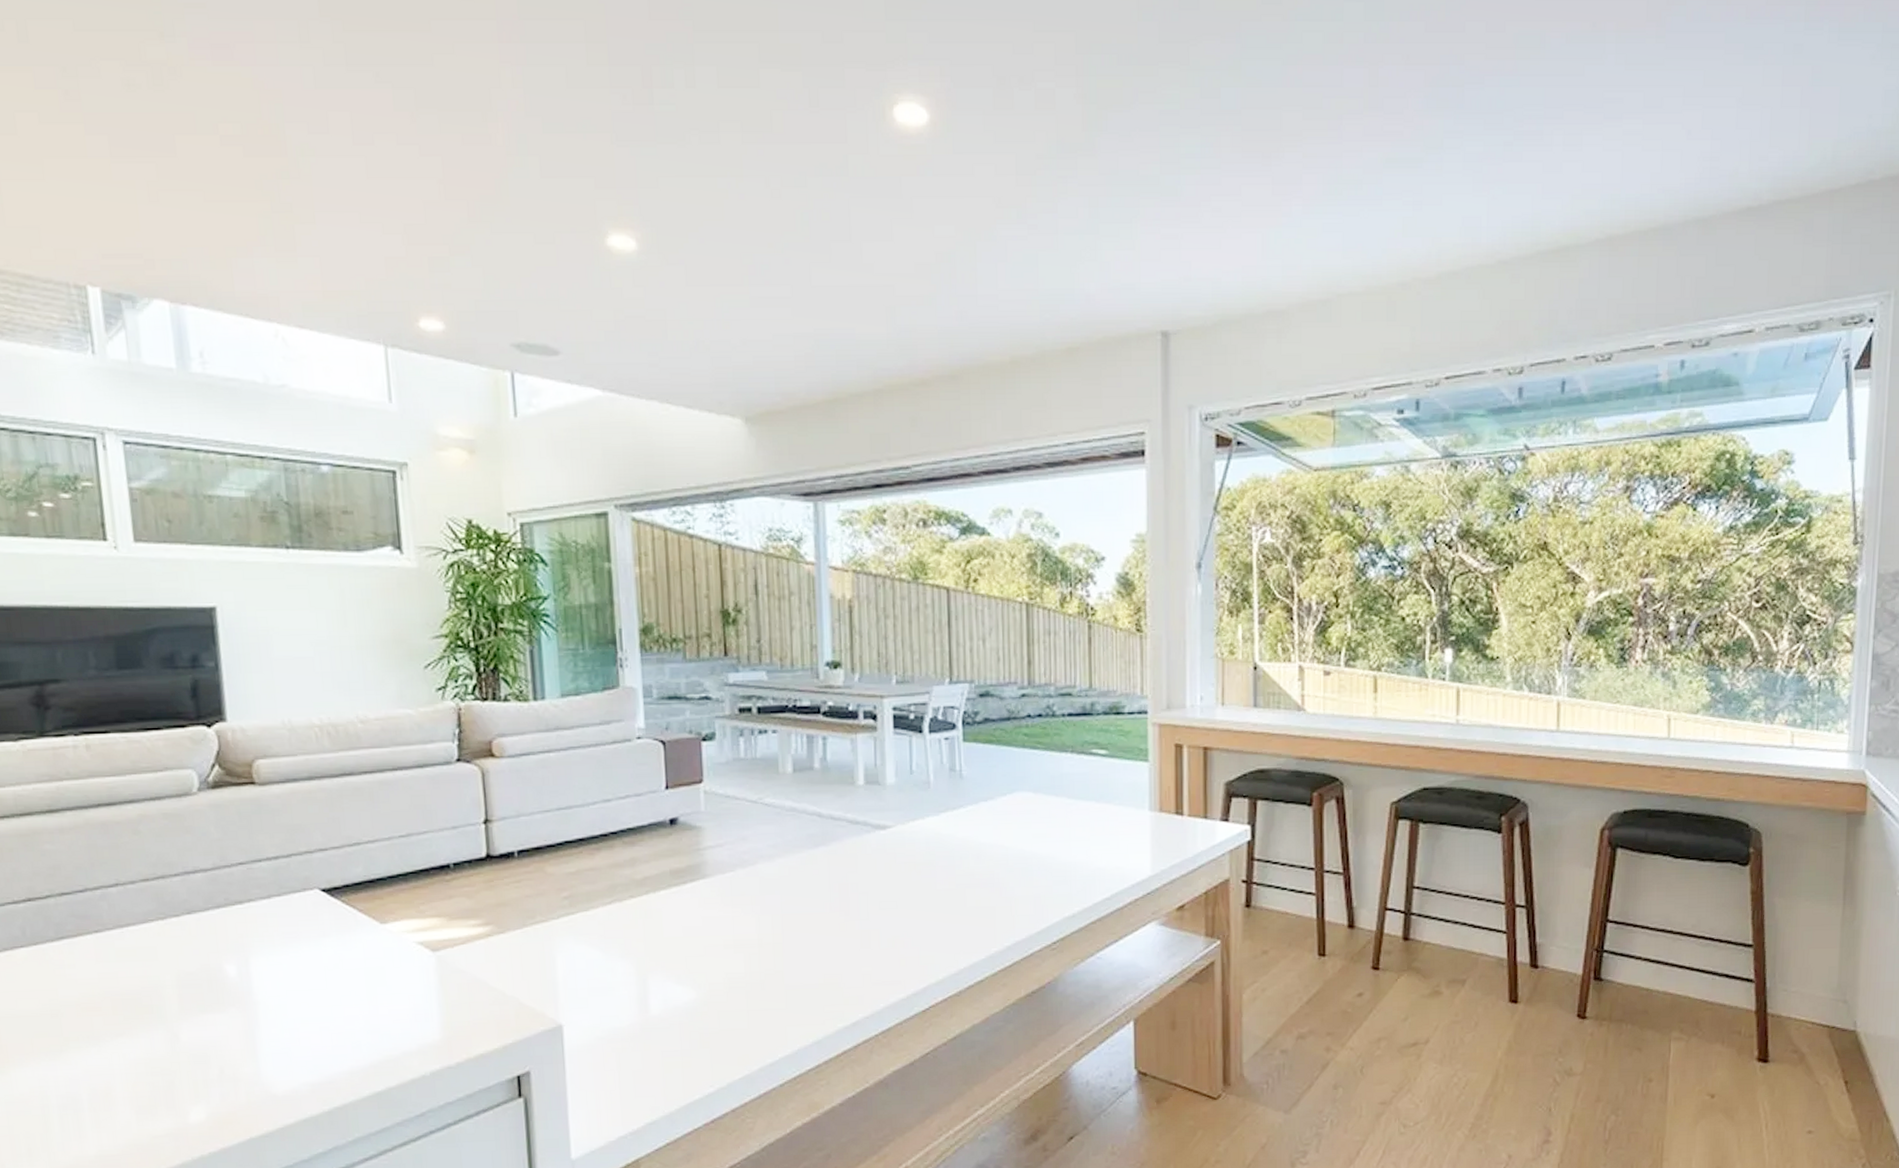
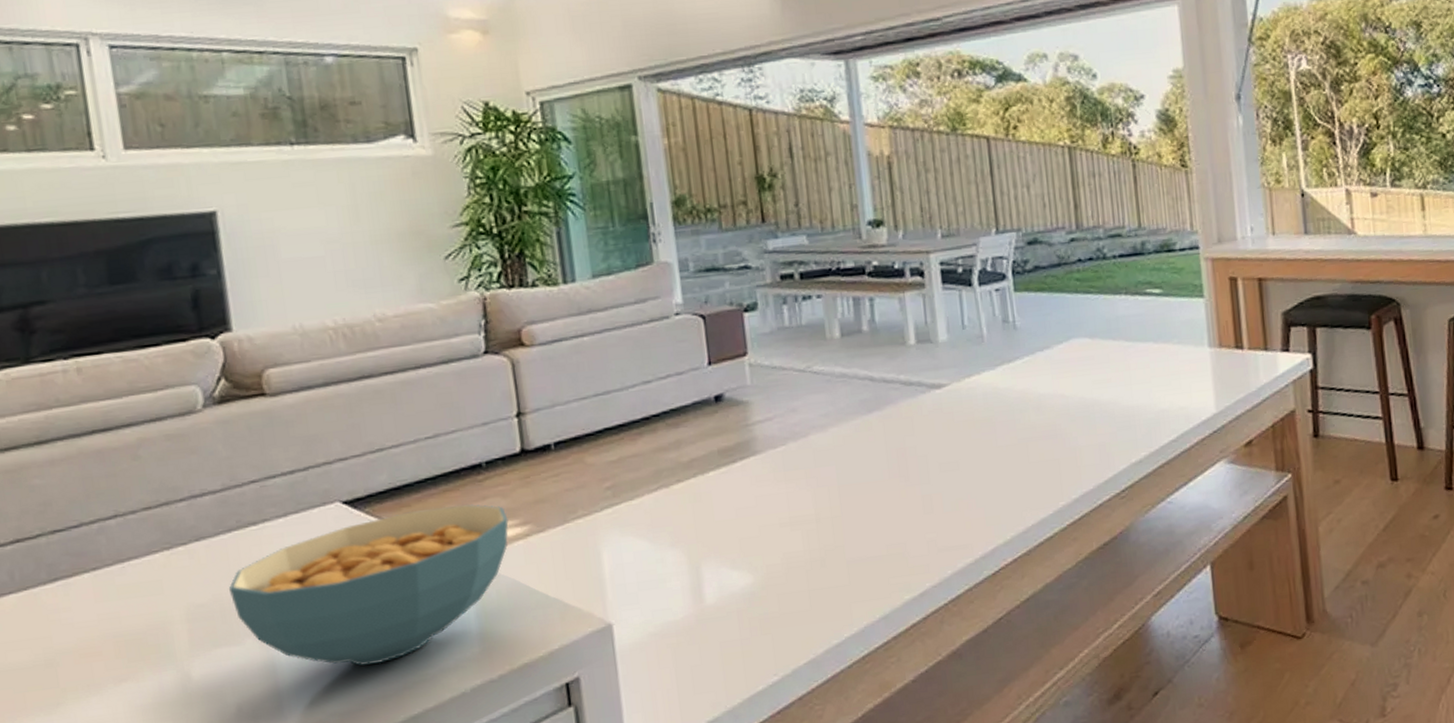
cereal bowl: none [215,902,472,1042] -> present [228,504,509,666]

